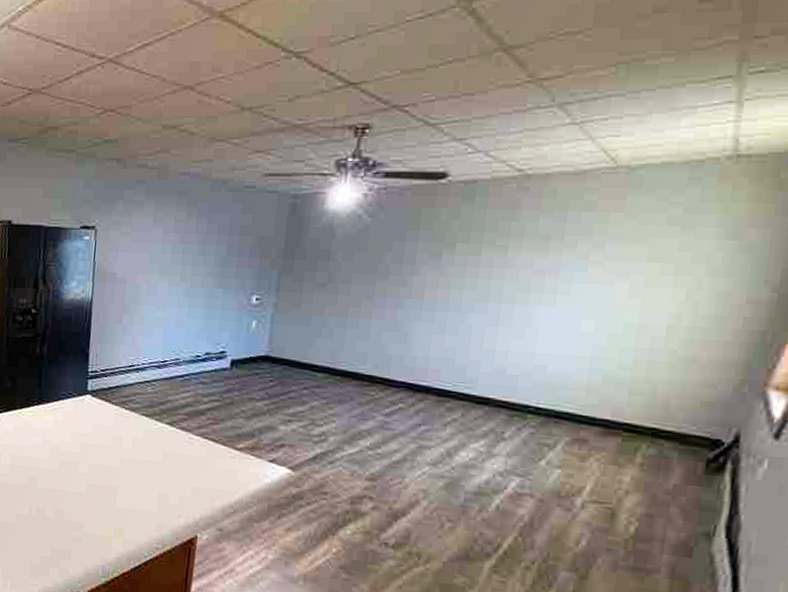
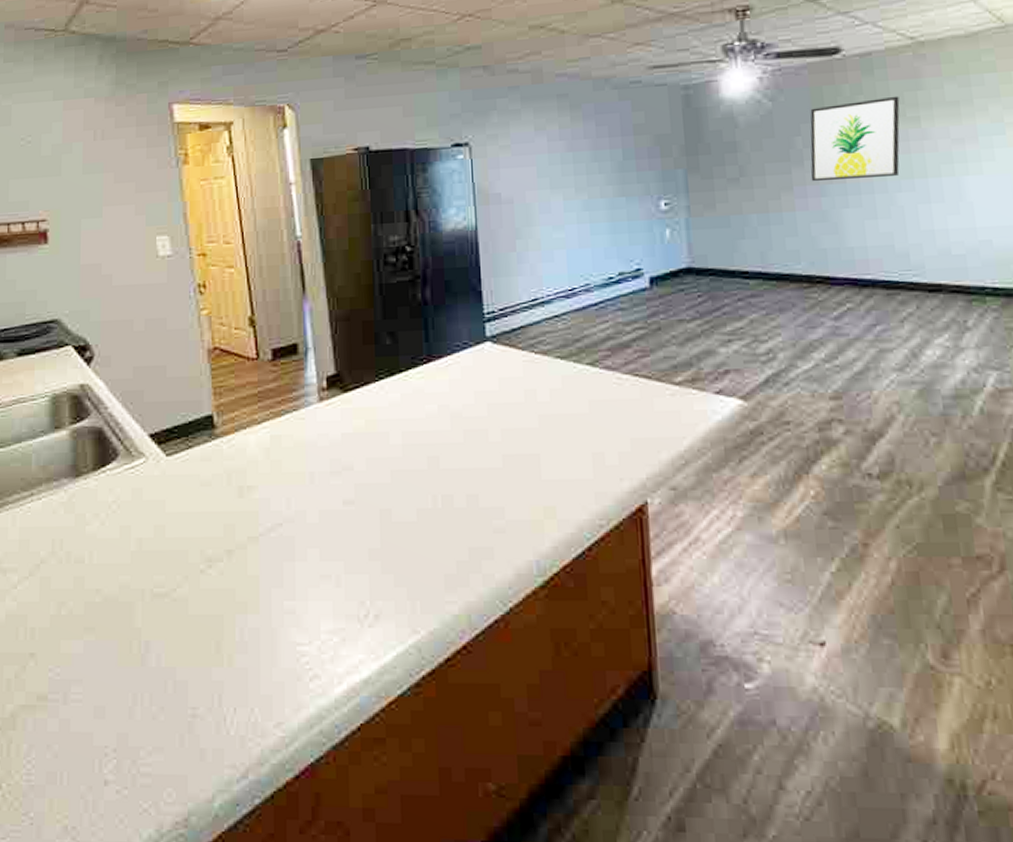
wall art: none [392,224,493,298] -> present [810,96,900,181]

